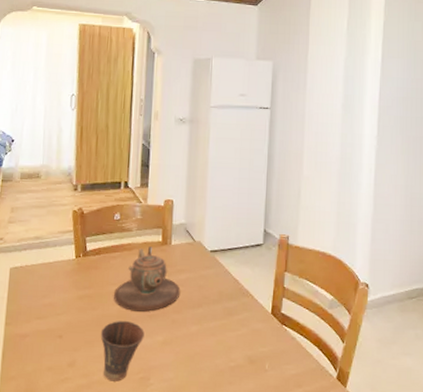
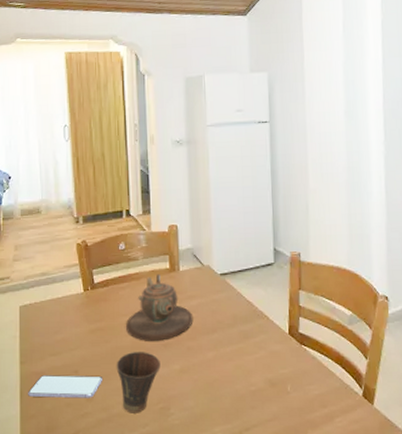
smartphone: none [10,338,86,364] -> present [28,375,102,398]

